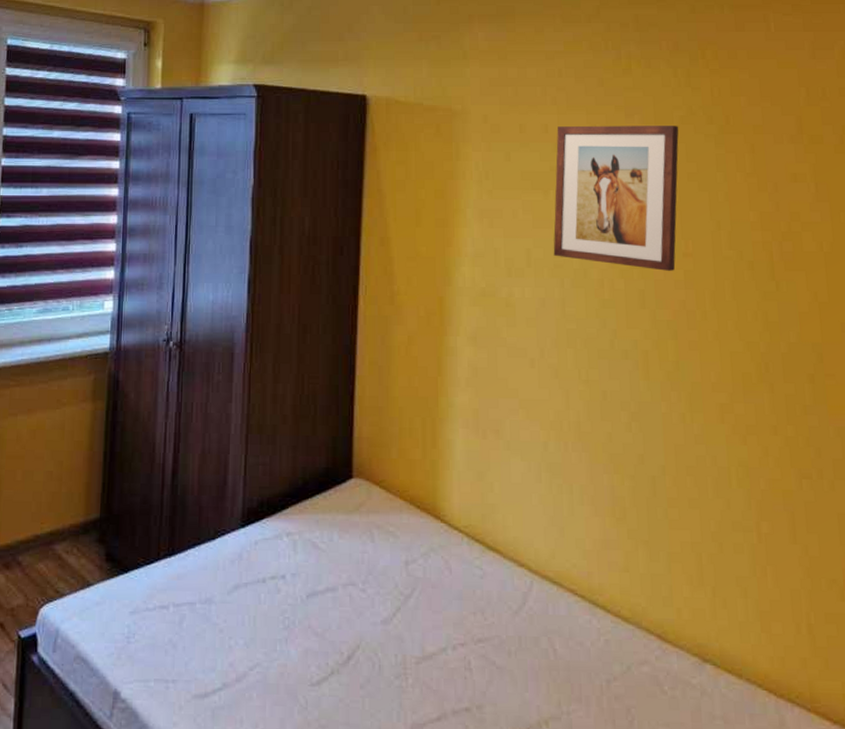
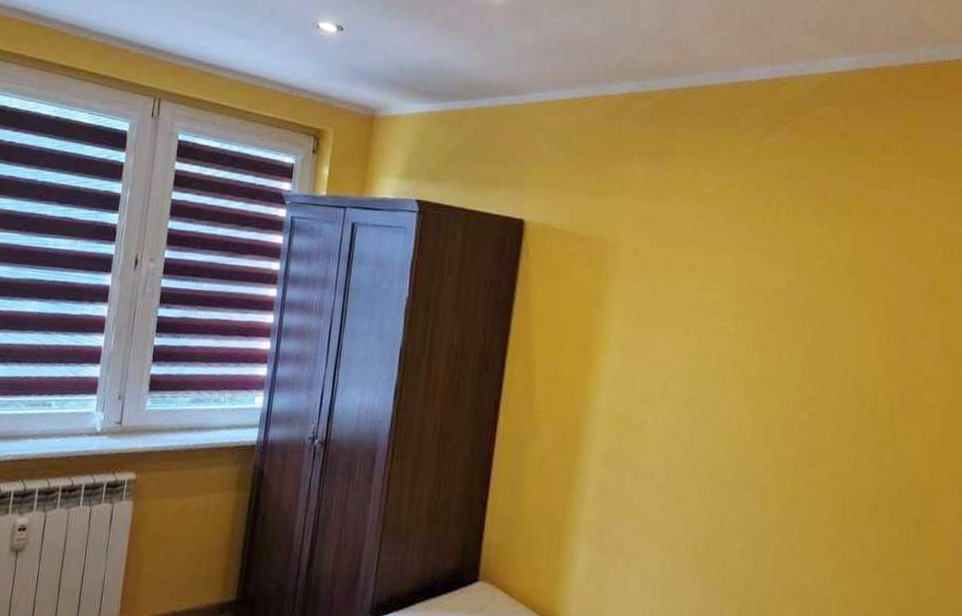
wall art: present [553,125,679,271] -> none [688,266,819,412]

